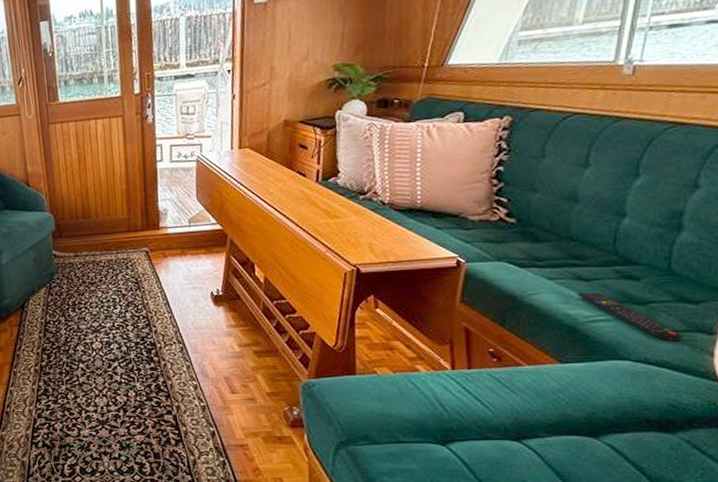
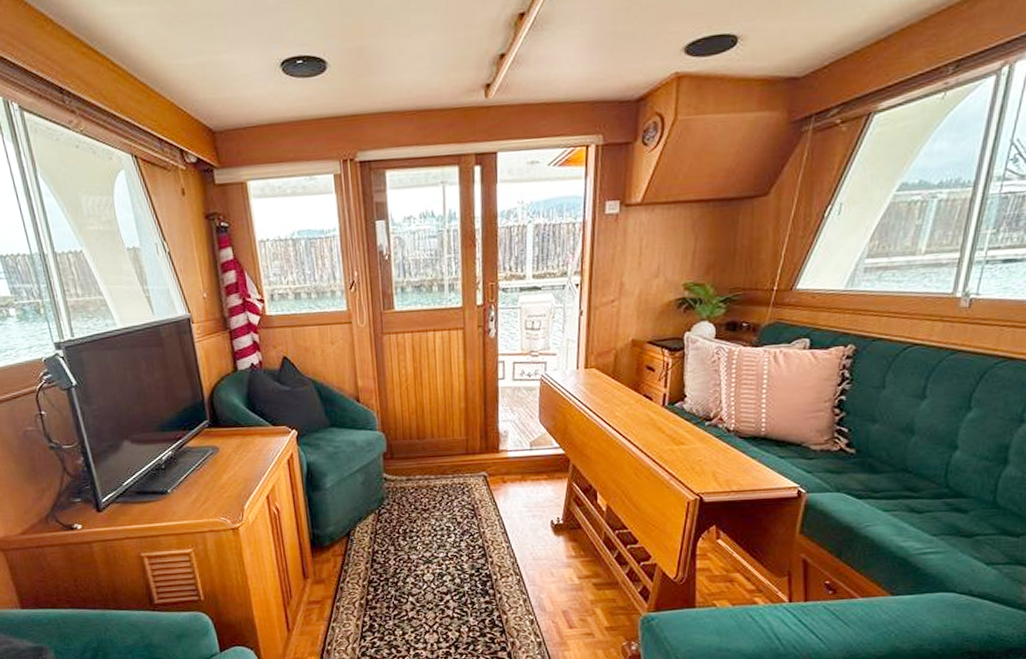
remote control: present [577,292,683,342] -> none [910,524,1004,574]

